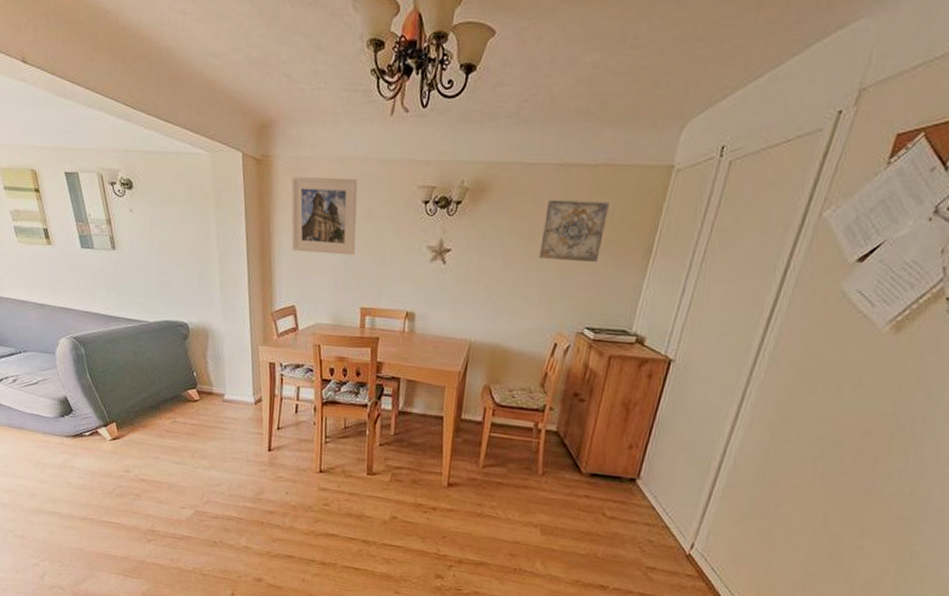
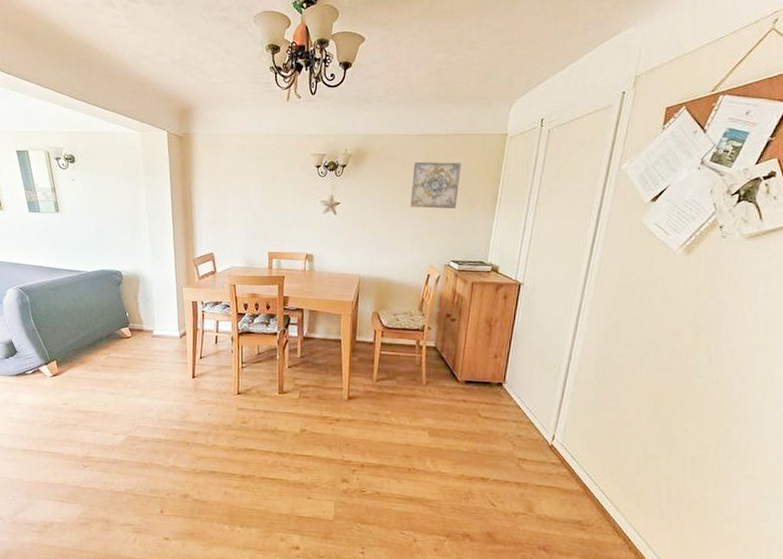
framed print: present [290,176,358,256] -> none [208,149,263,211]

